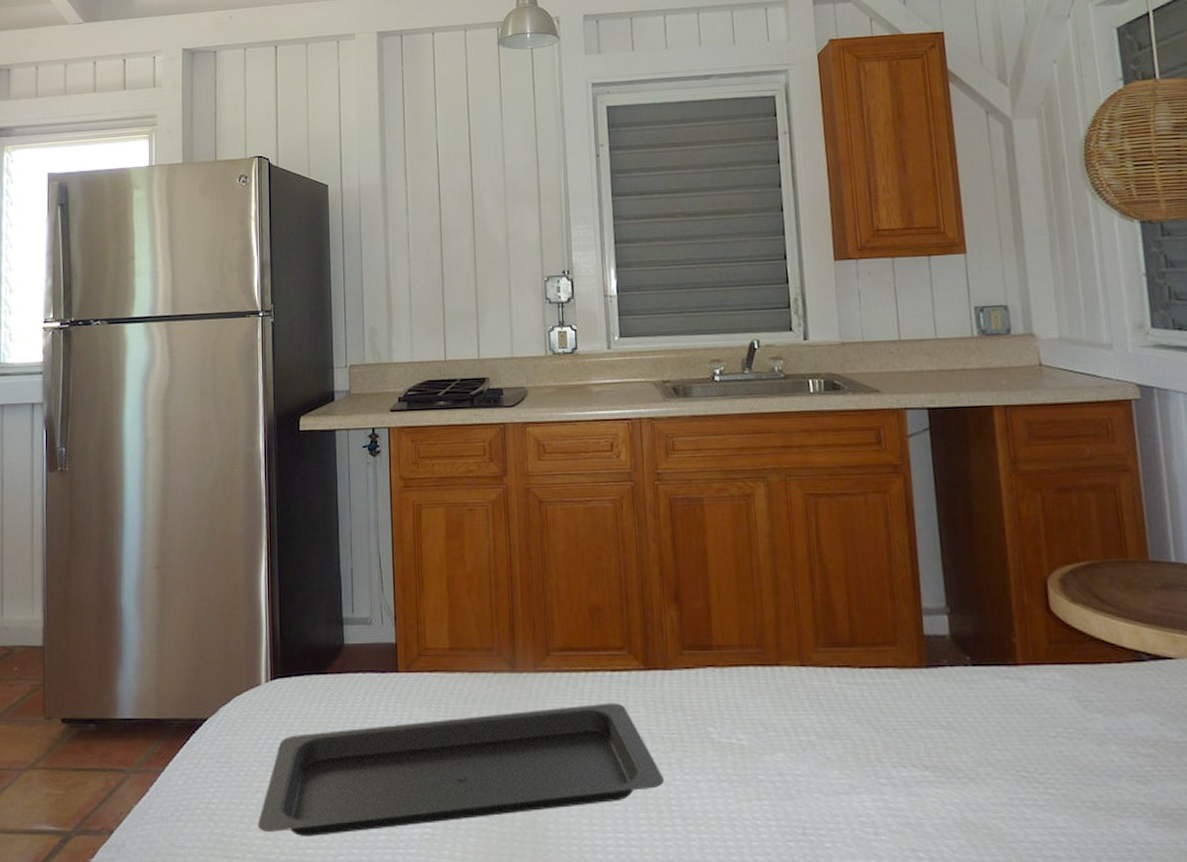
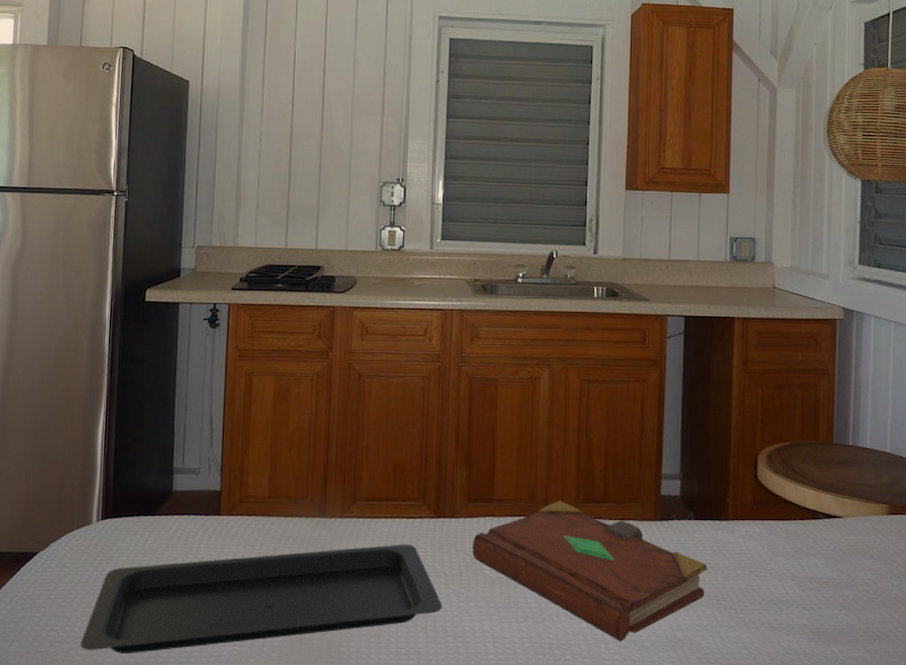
book: none [693,644,998,825] -> present [472,500,707,641]

